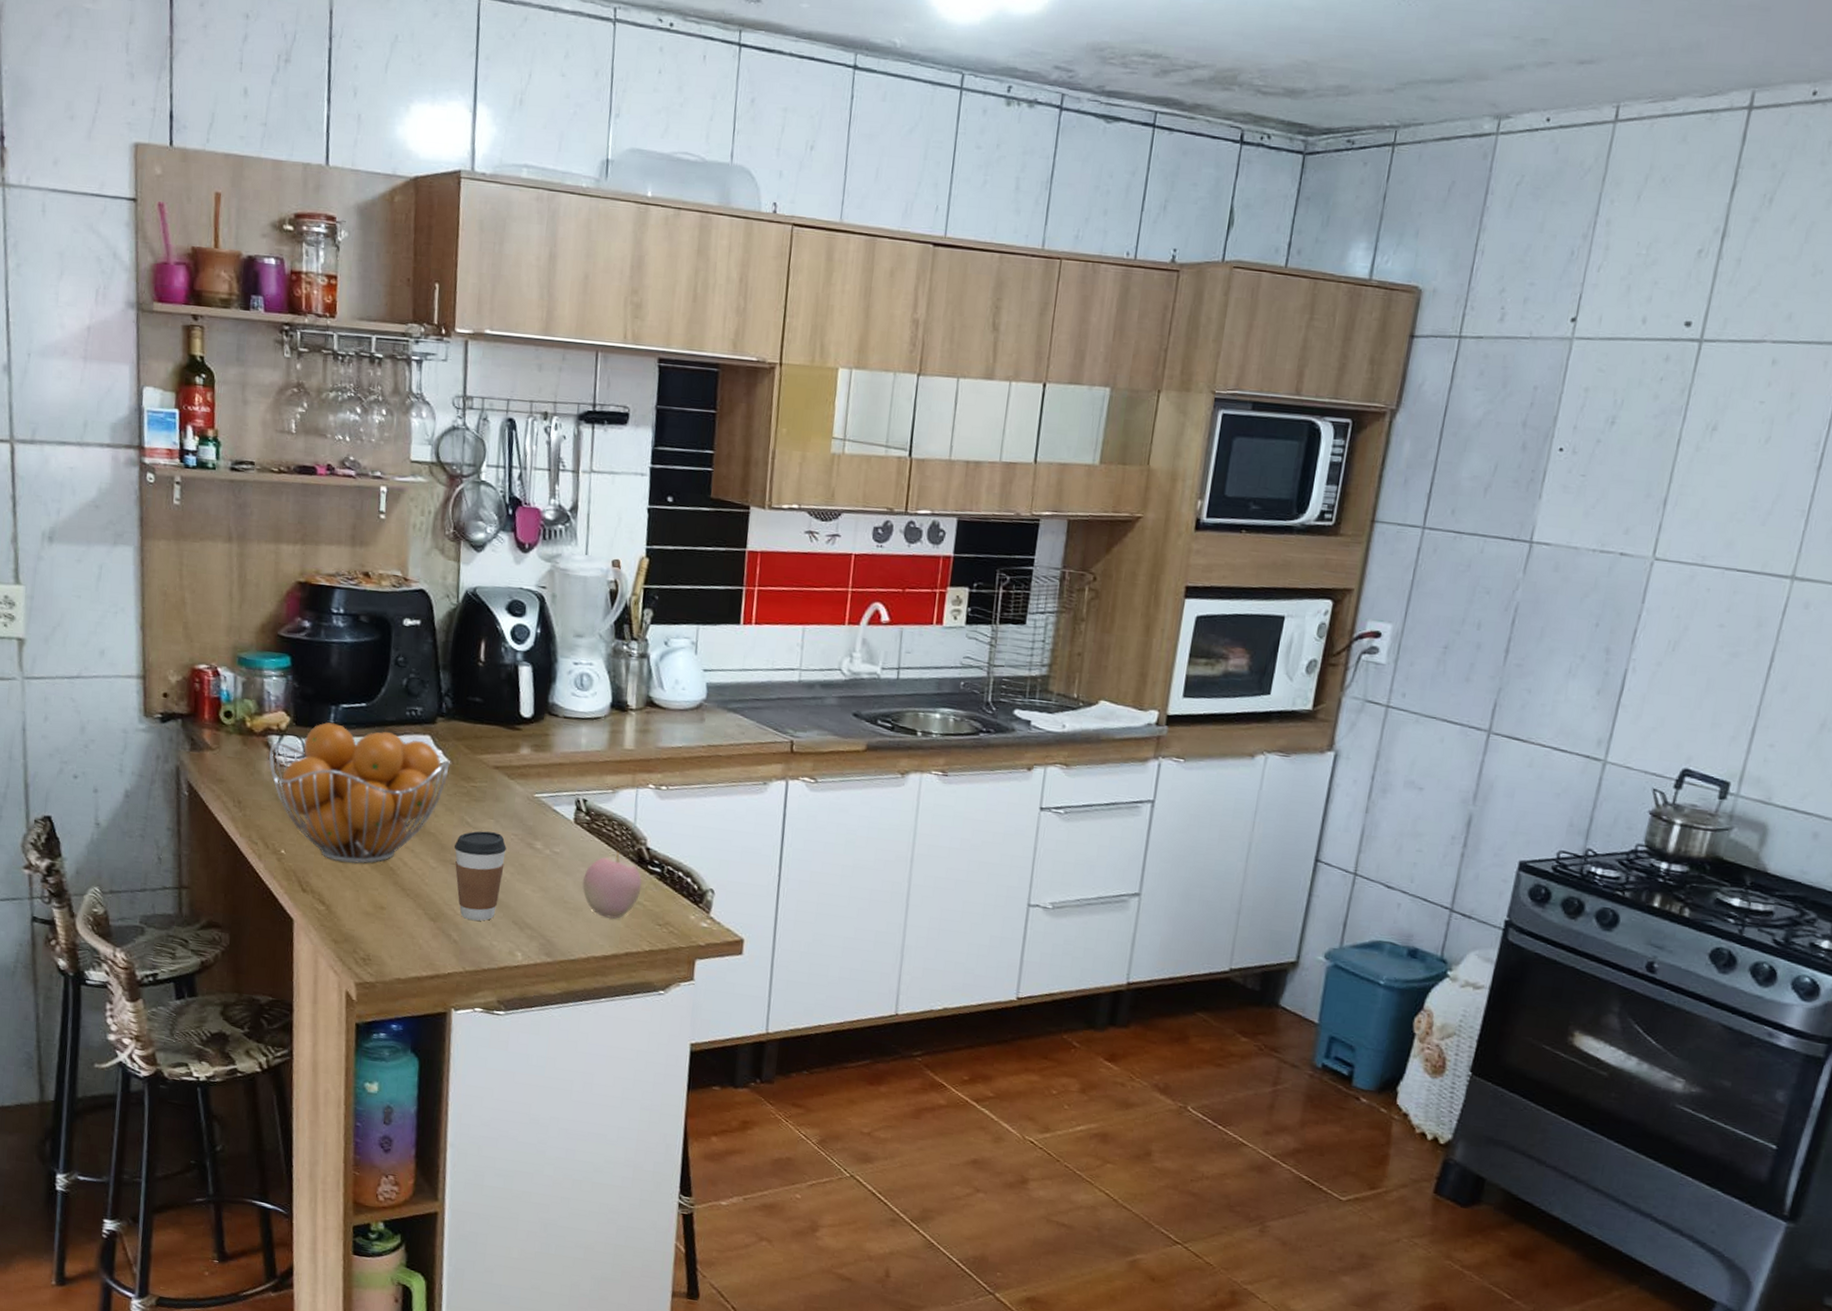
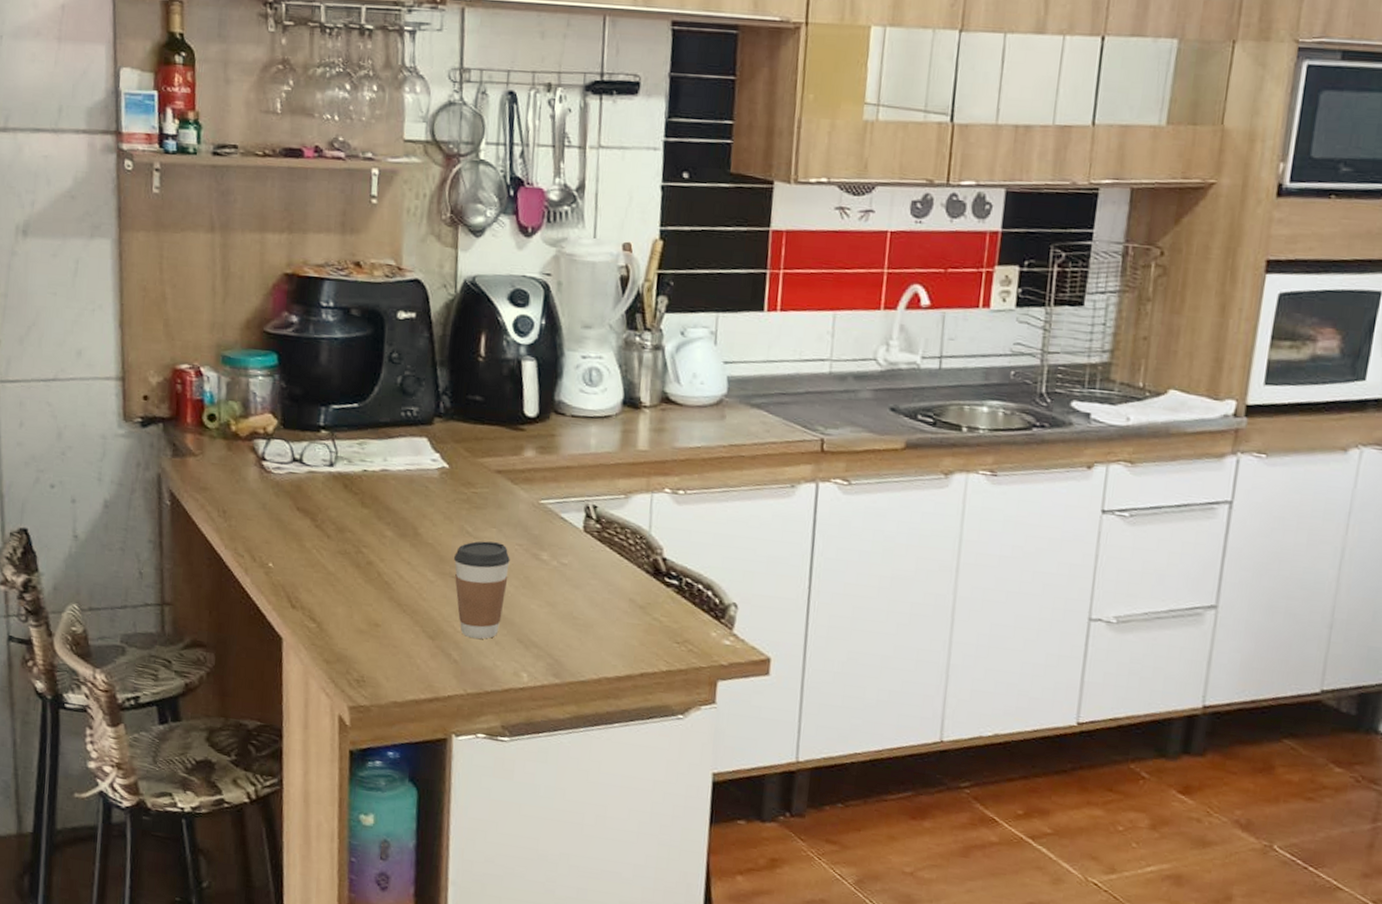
fruit basket: present [268,722,450,864] -> none [255,424,449,578]
apple: present [582,851,642,920] -> none [592,562,658,637]

